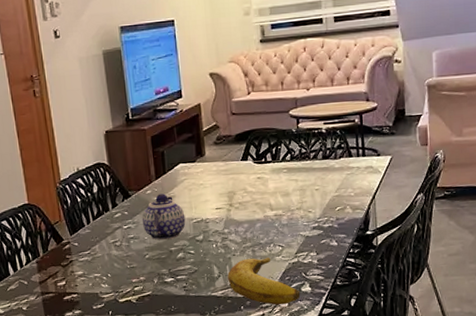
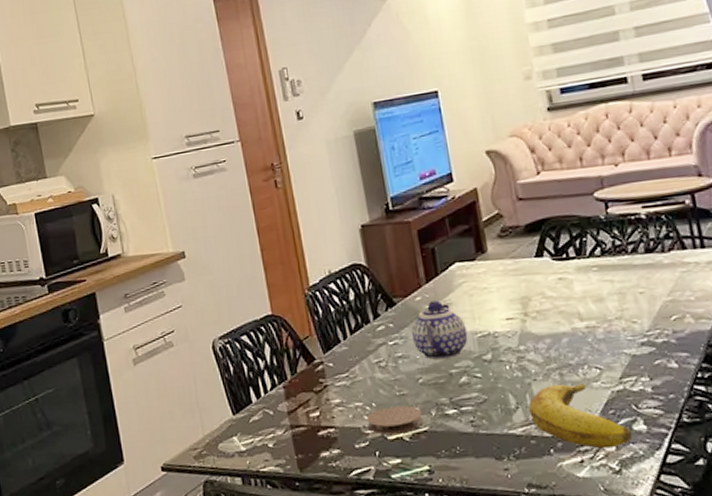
coaster: none [102,275,147,298] -> present [366,405,423,435]

